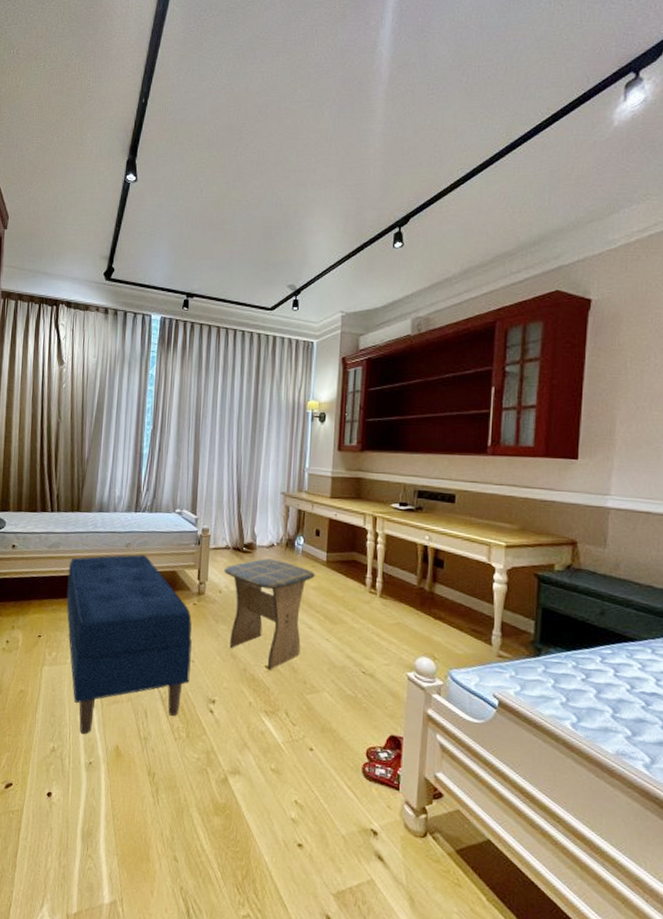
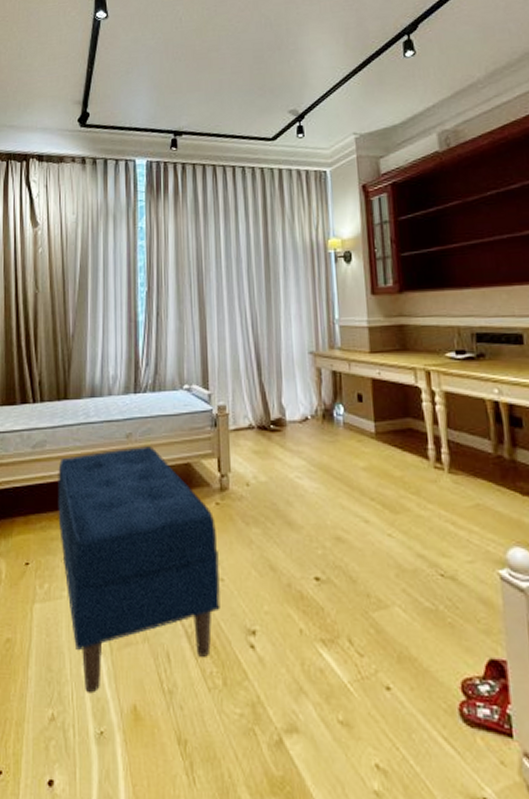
stool: present [223,558,315,670] -> none [249,436,363,583]

